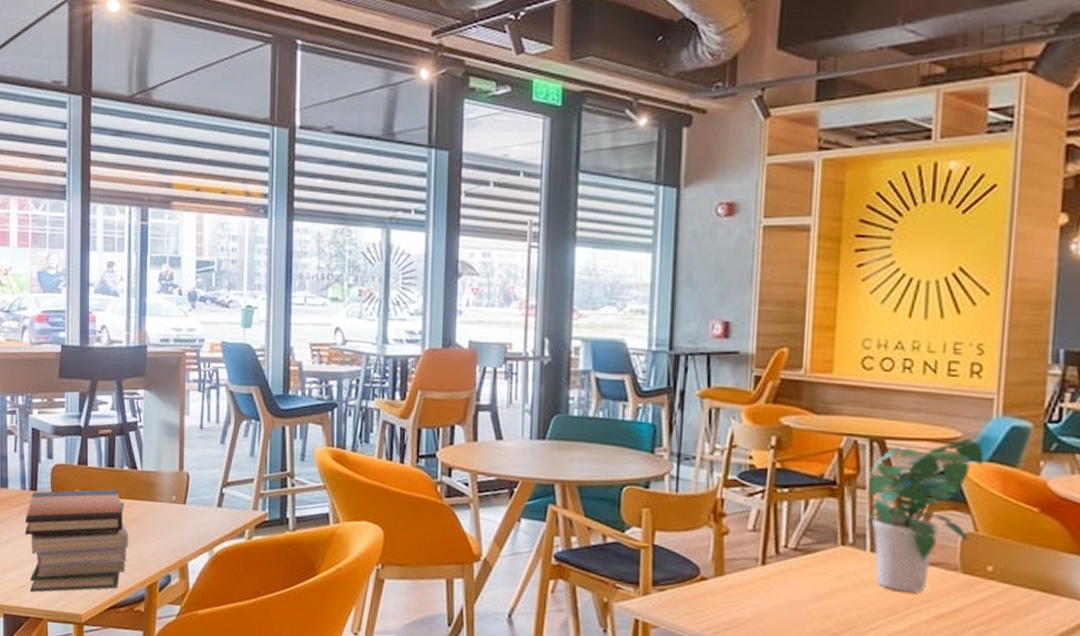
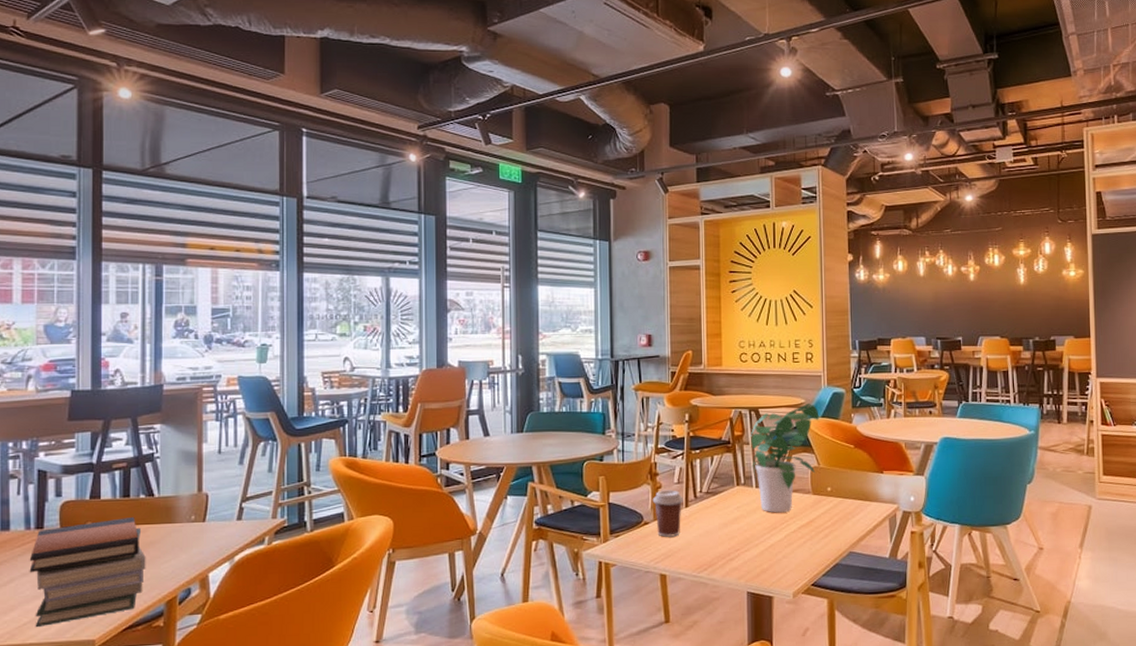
coffee cup: none [714,537,759,603] -> present [652,490,683,537]

